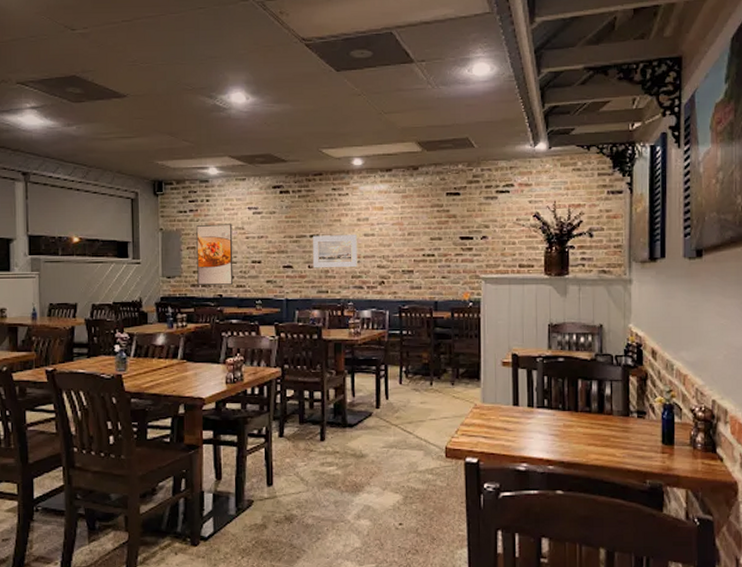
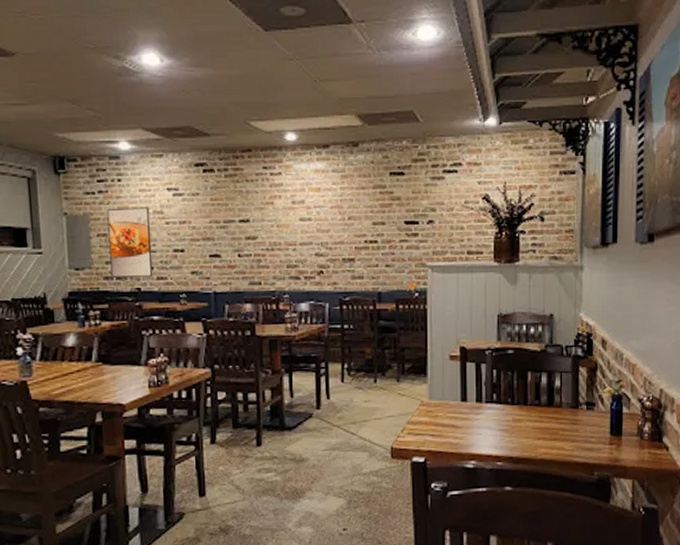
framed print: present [313,235,357,269] -> none [242,219,293,257]

